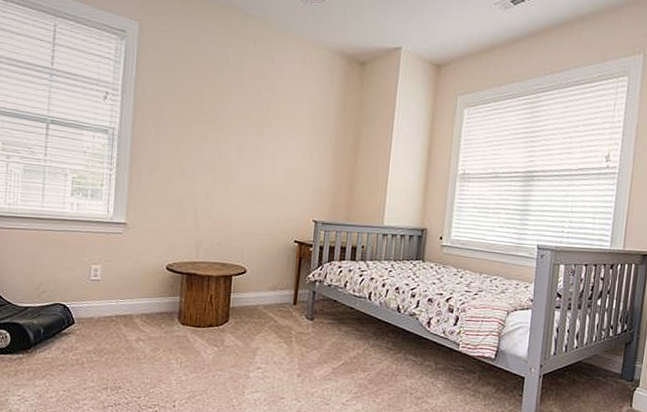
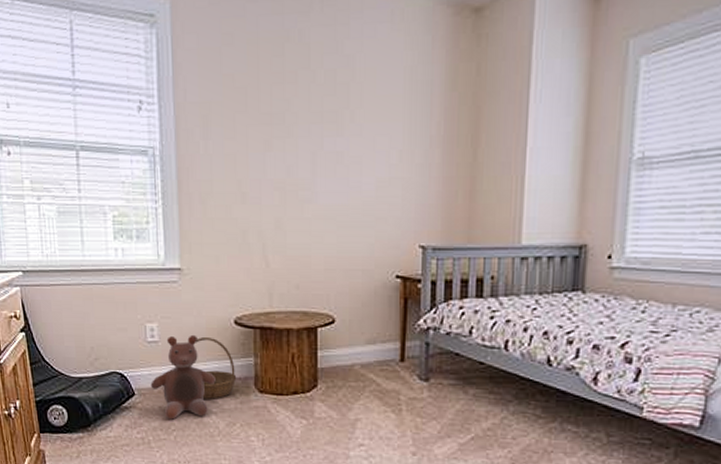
stuffed bear: none [89,276,146,345] -> present [150,334,216,420]
basket: none [131,278,164,330] -> present [195,336,237,400]

